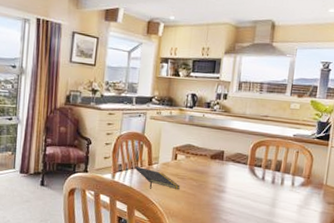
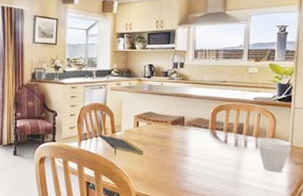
cup: none [293,175,327,213] -> present [257,137,292,173]

